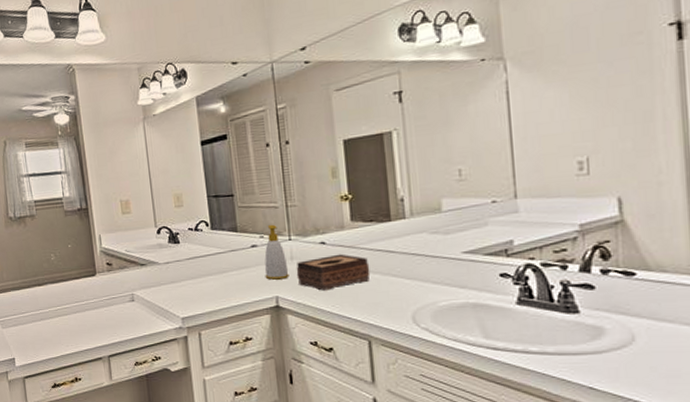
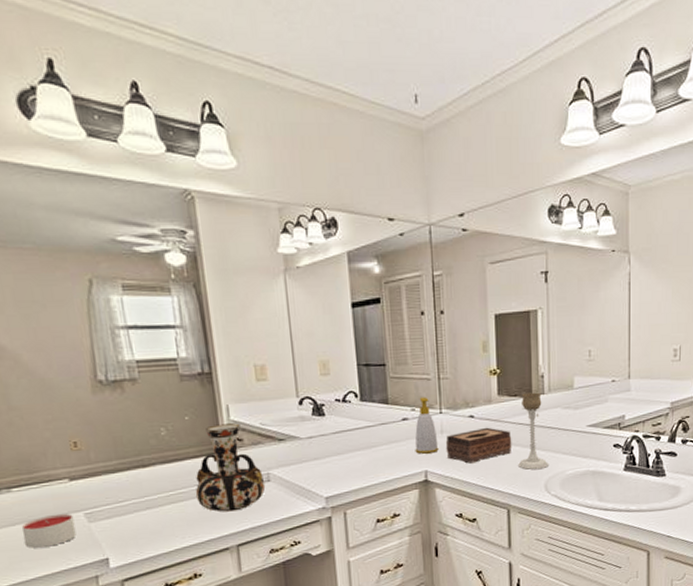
vase: none [76,250,131,326] -> present [195,423,266,512]
candle holder: none [378,217,415,300] -> present [518,392,548,470]

